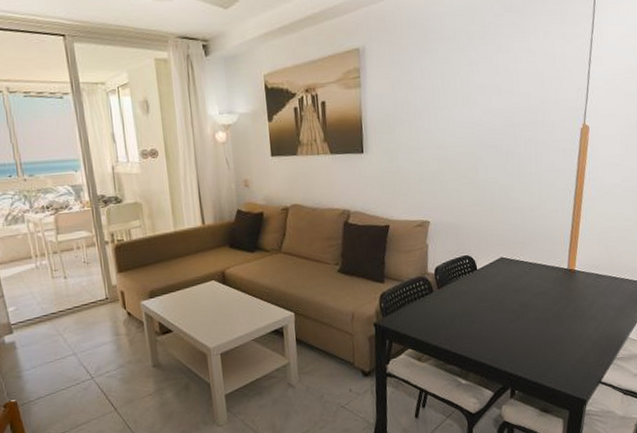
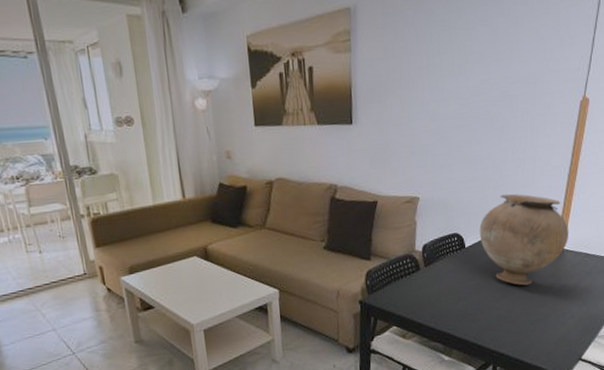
vase: none [490,217,579,307] -> present [479,194,568,286]

